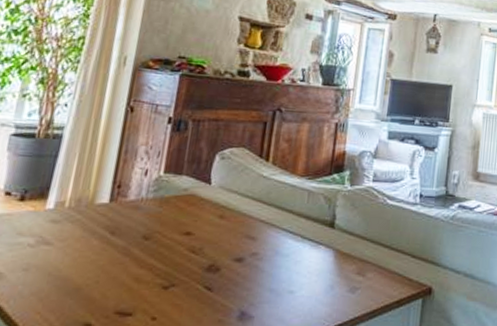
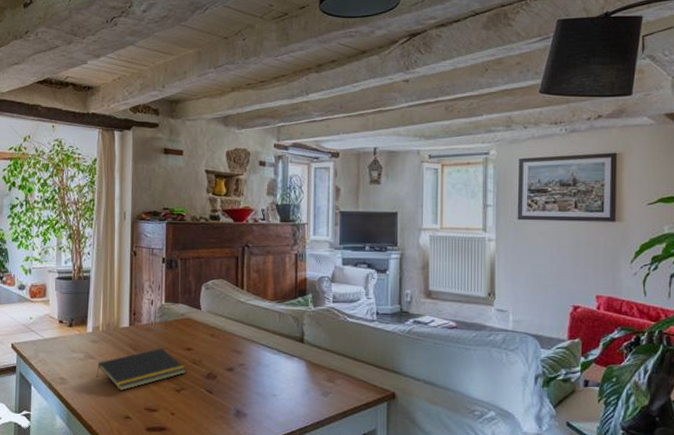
notepad: none [49,232,181,288] -> present [96,348,186,391]

